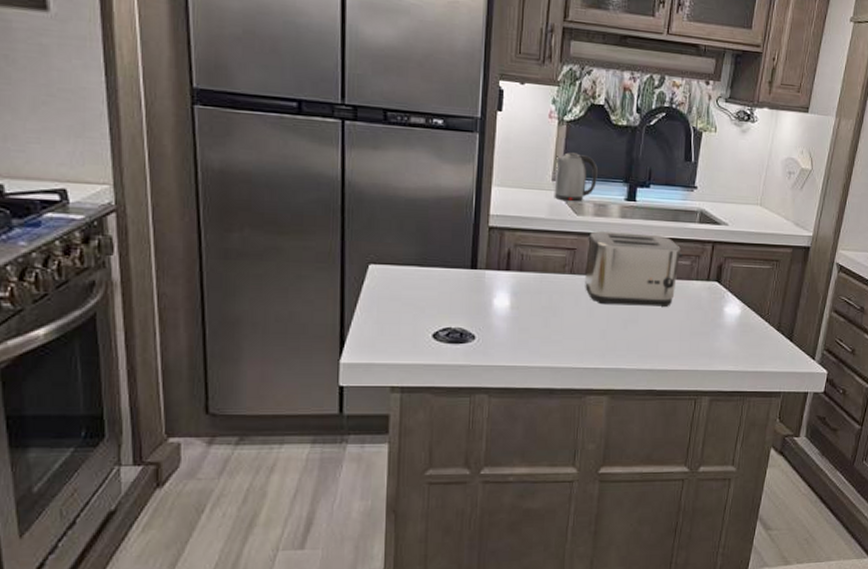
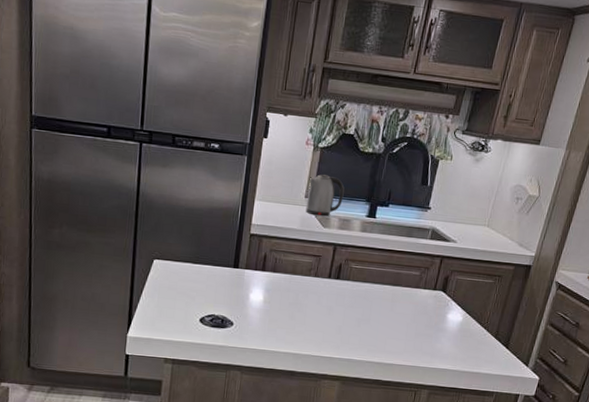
toaster: present [585,230,683,307] -> none [326,241,414,310]

